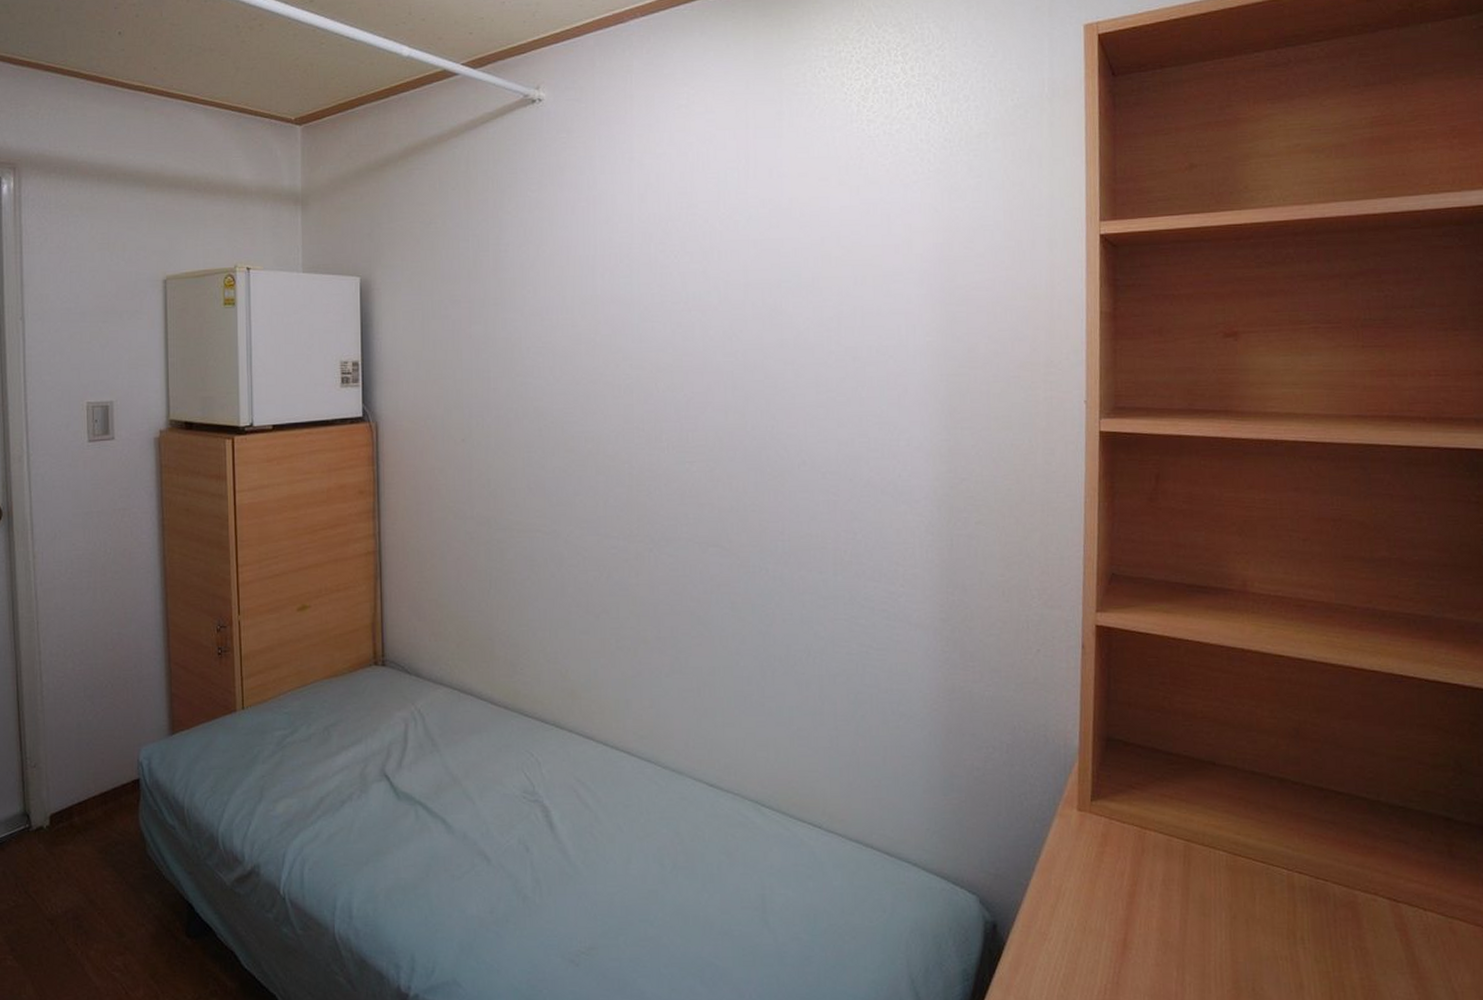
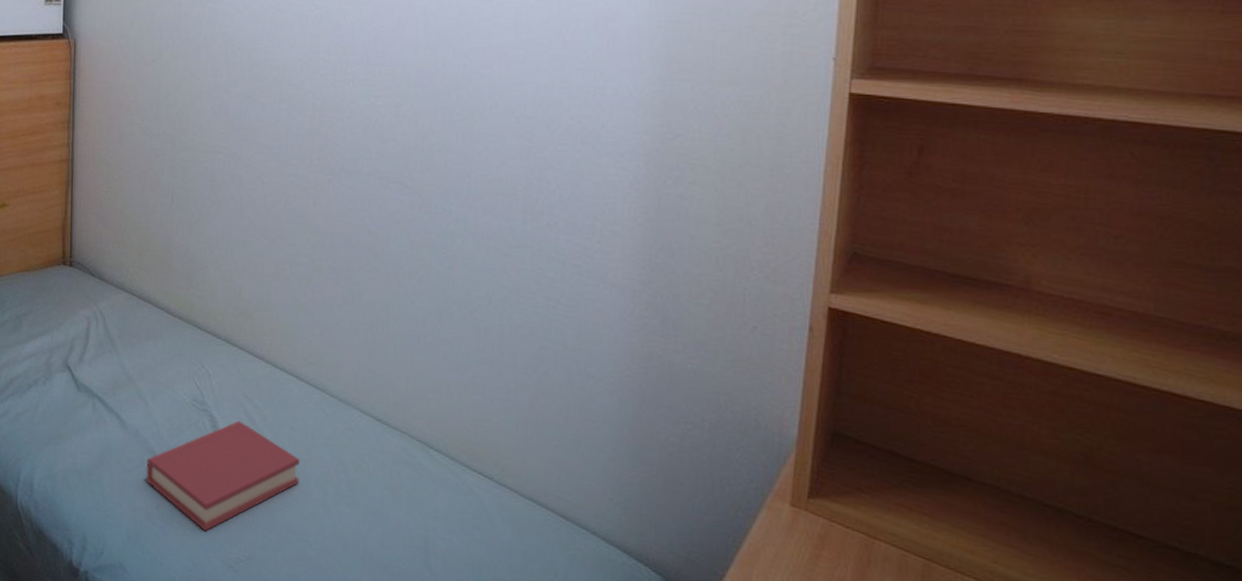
hardback book: none [477,807,637,929] -> present [146,420,300,532]

